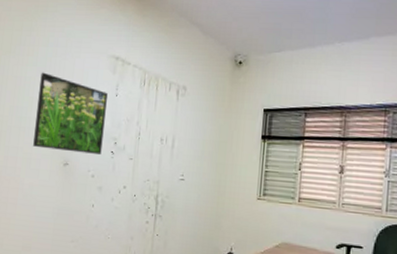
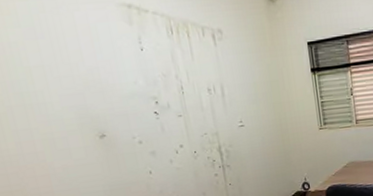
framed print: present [33,72,108,154] -> none [30,33,143,125]

